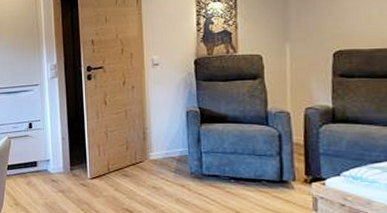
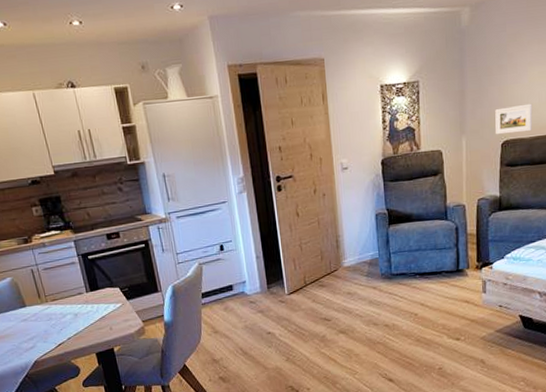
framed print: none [324,15,372,44] -> present [494,103,533,135]

